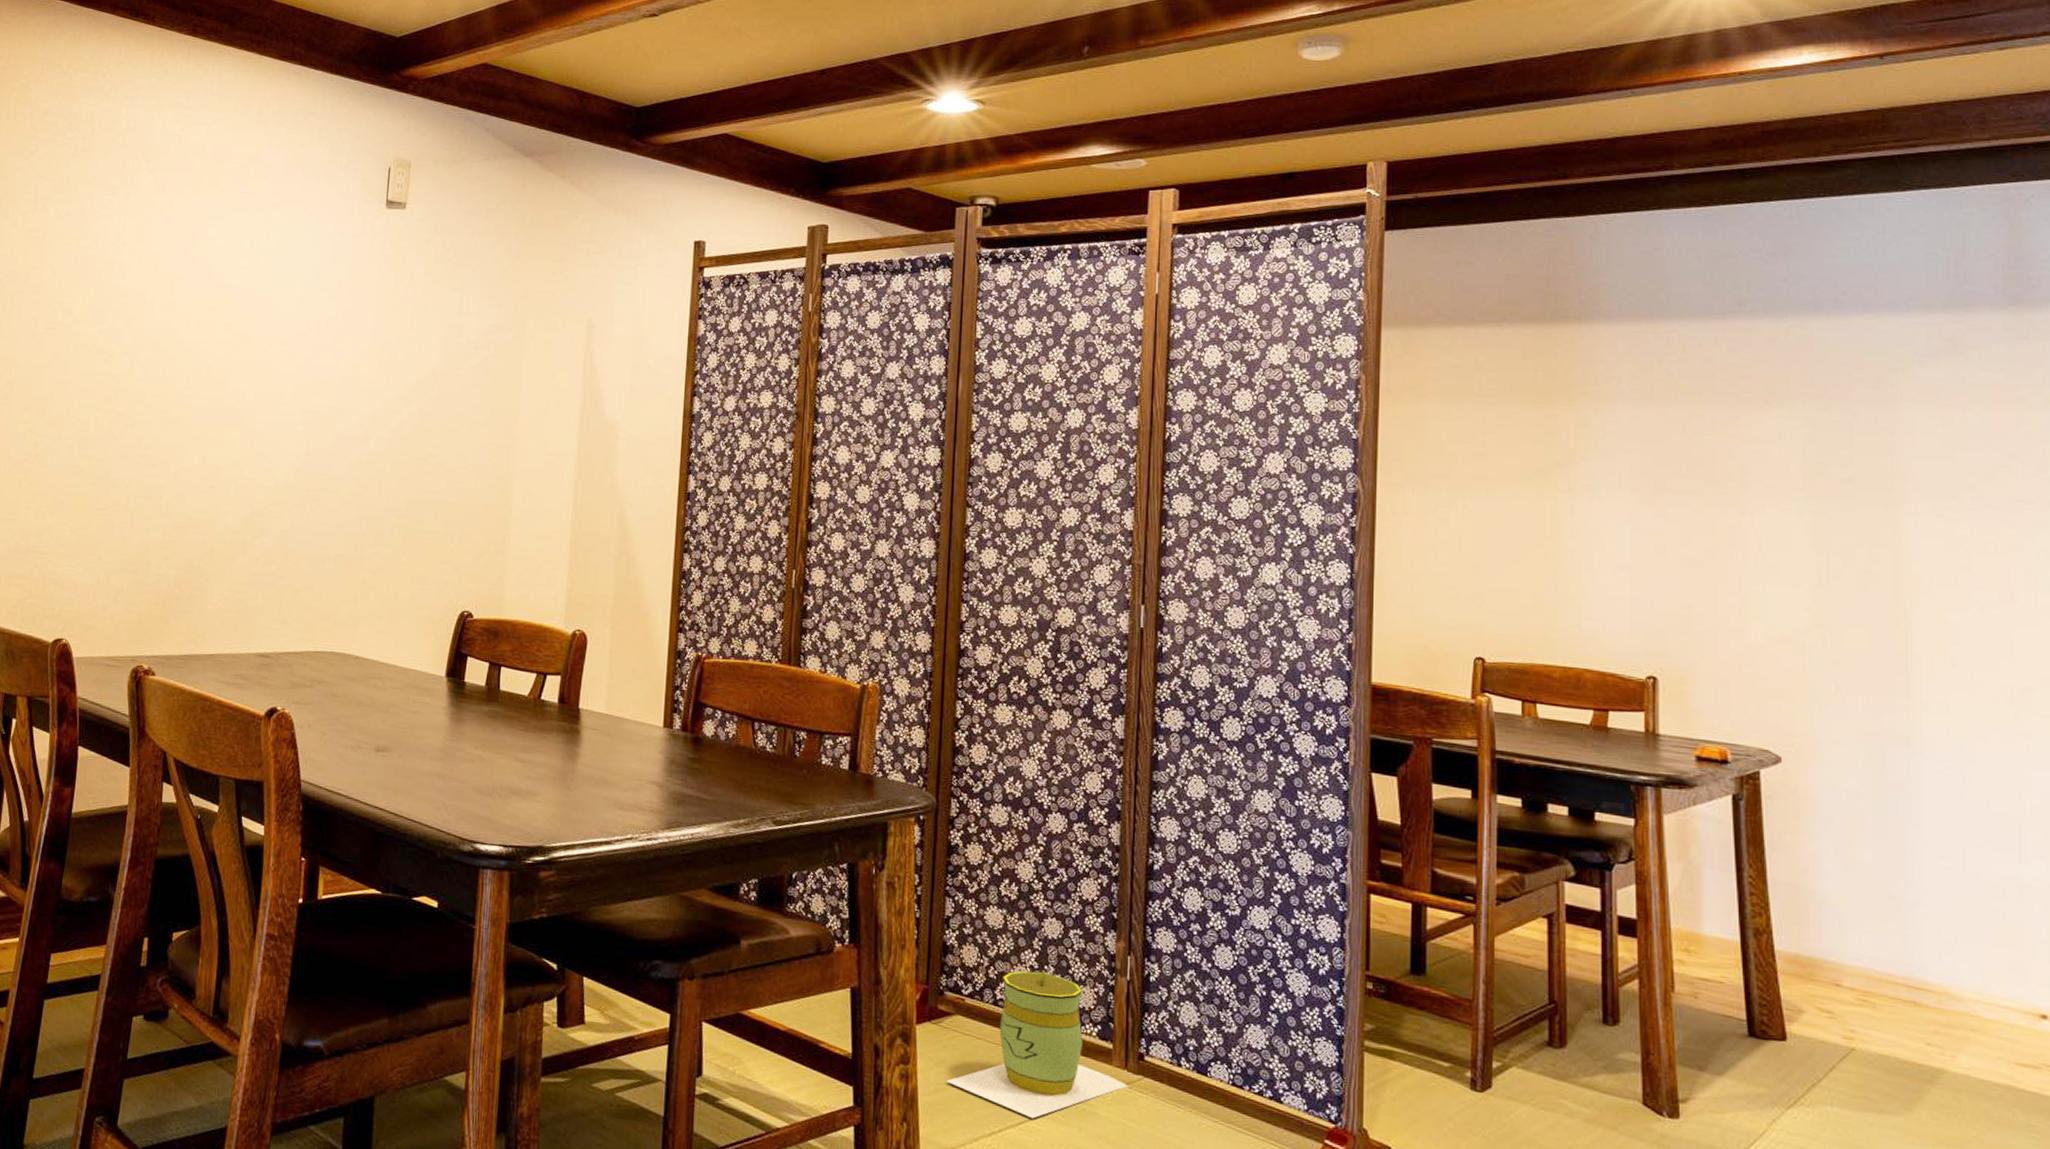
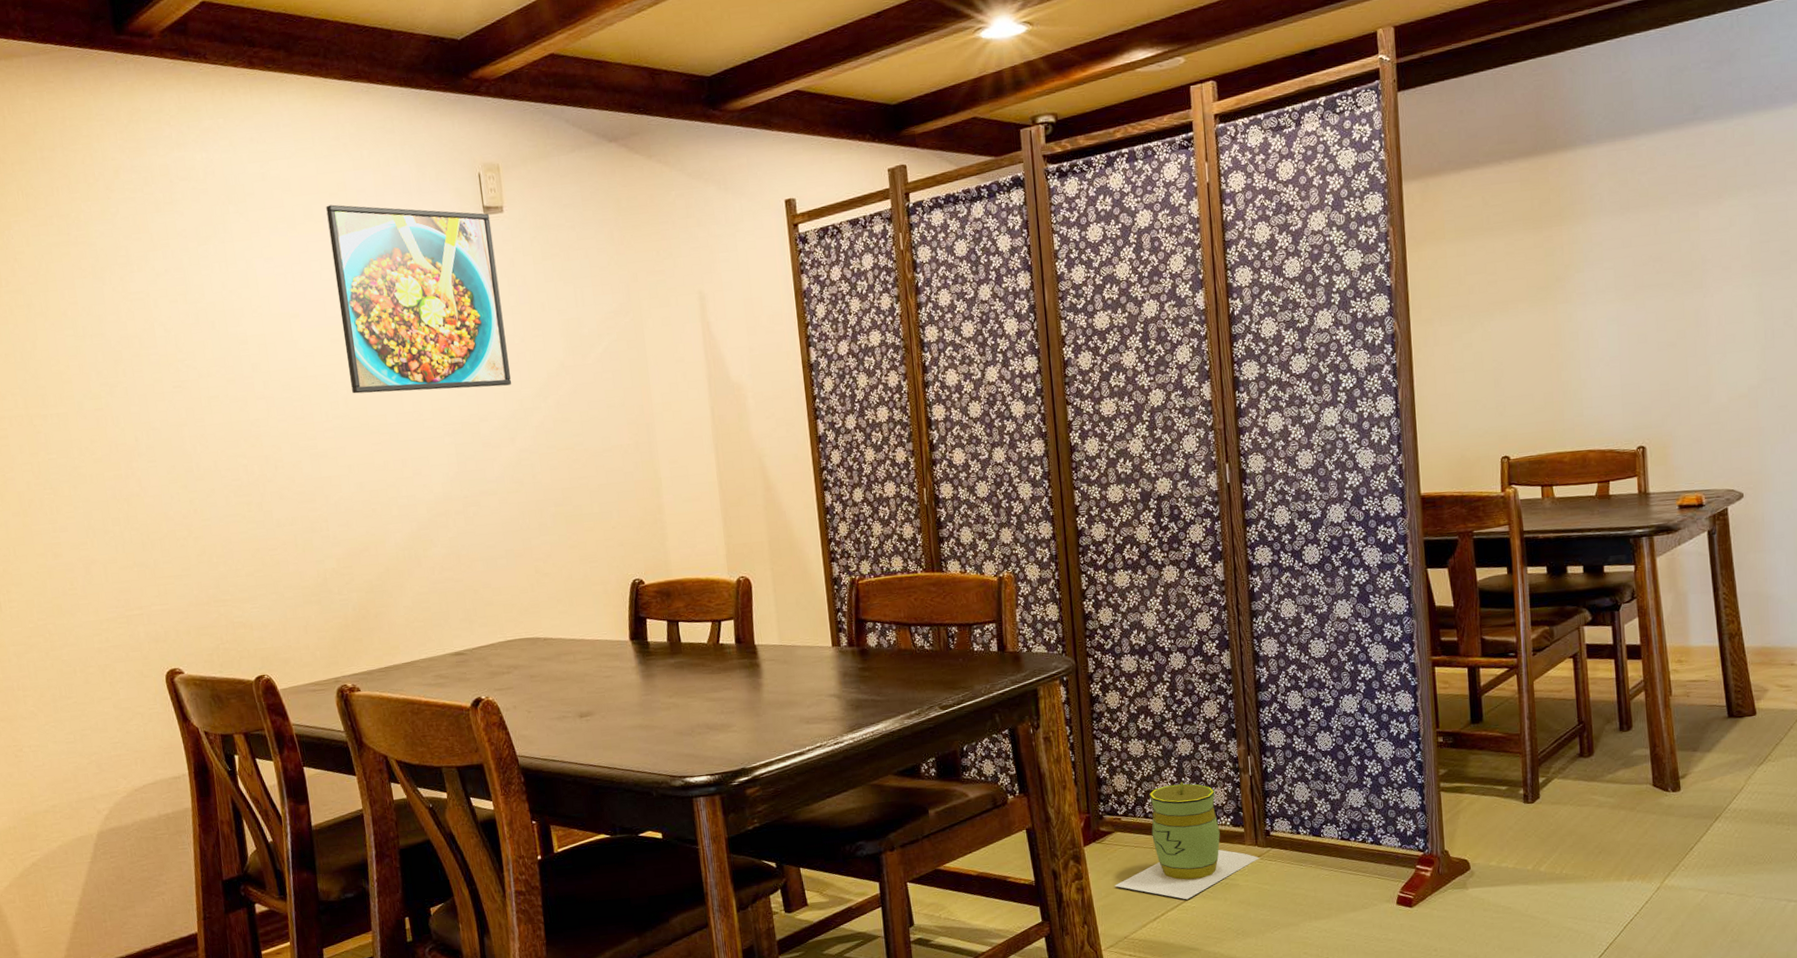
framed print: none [218,175,392,383] -> present [326,204,511,394]

